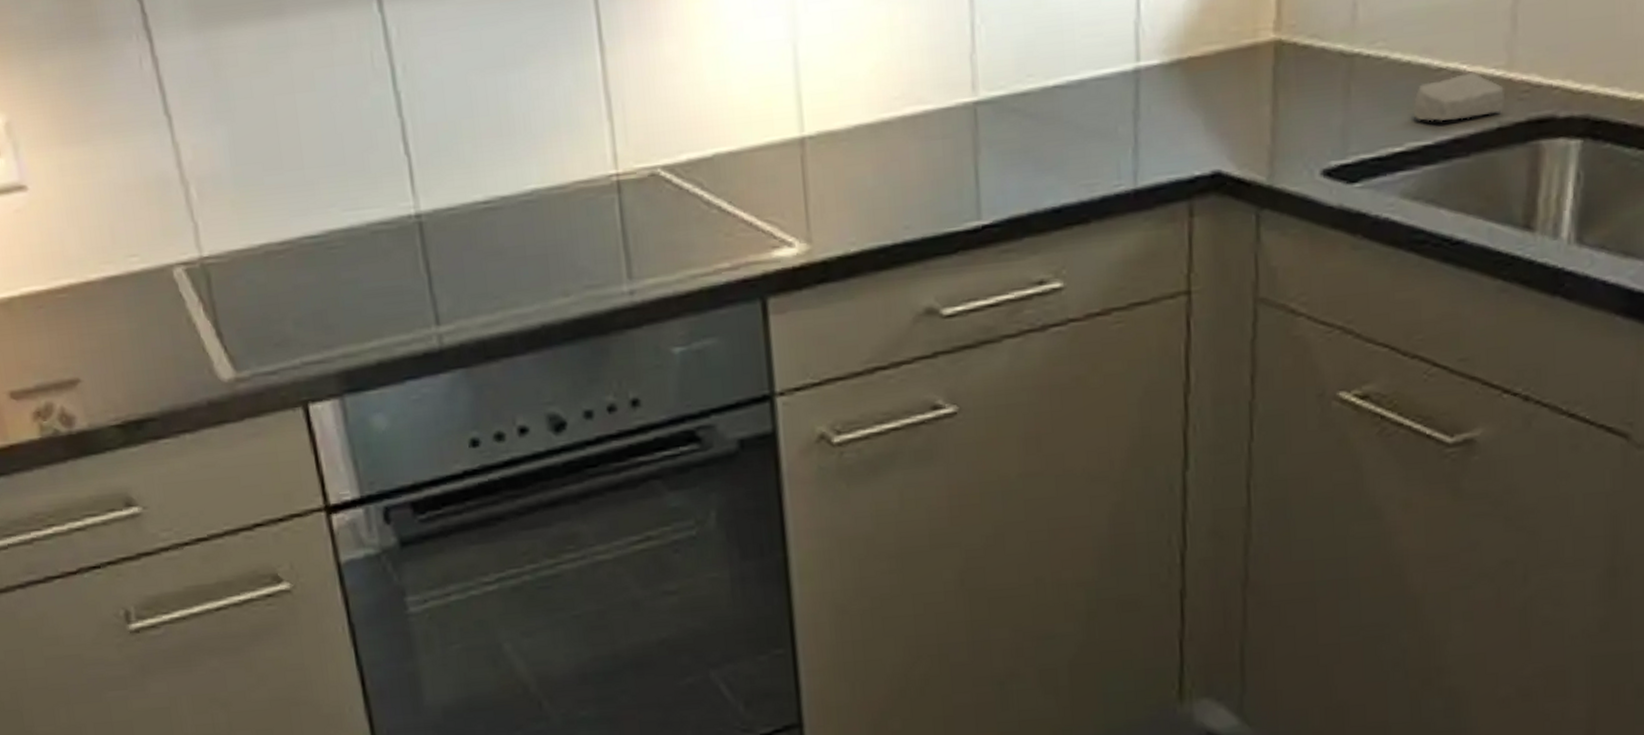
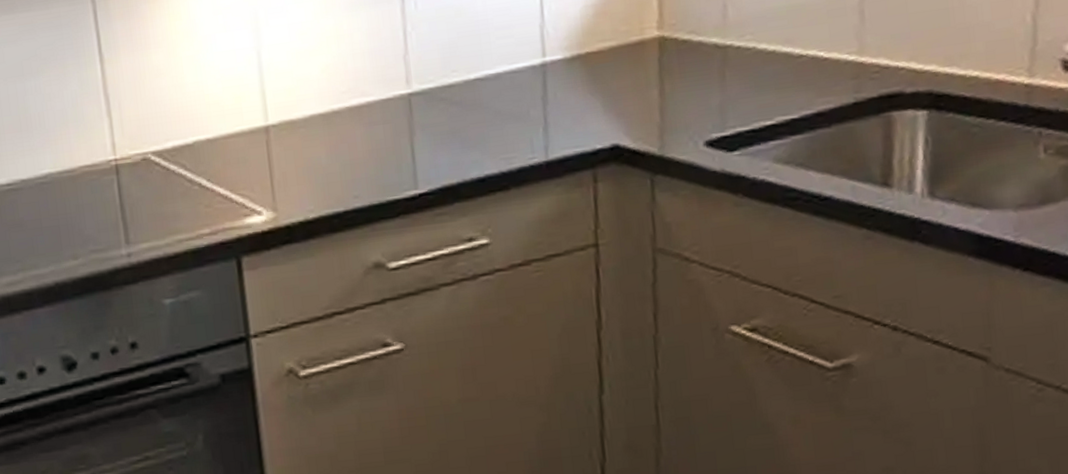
soap bar: present [1413,72,1506,122] -> none [780,57,859,100]

